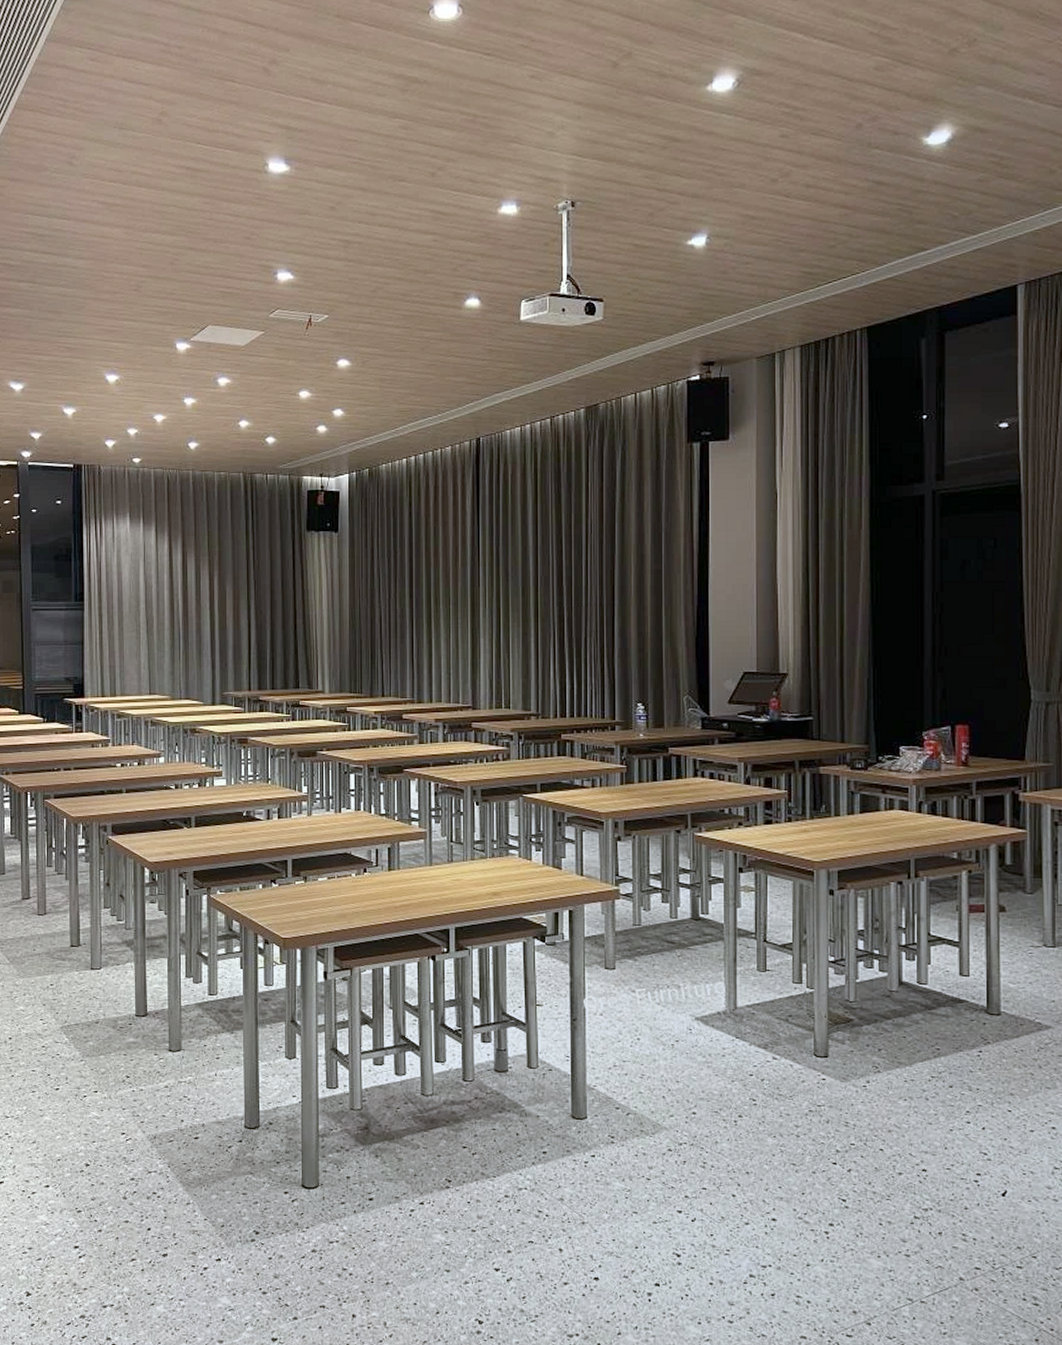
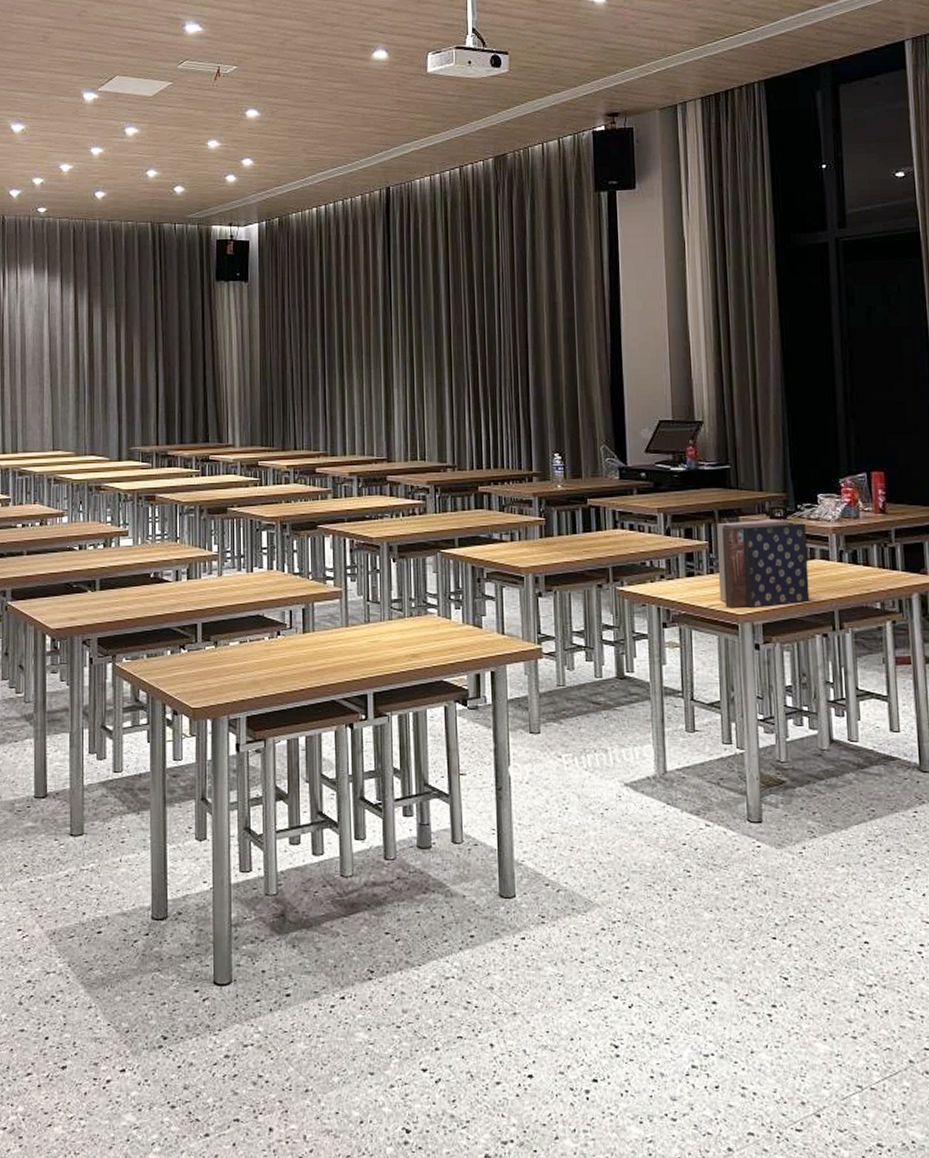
books: none [796,770,886,856] -> present [717,519,810,609]

